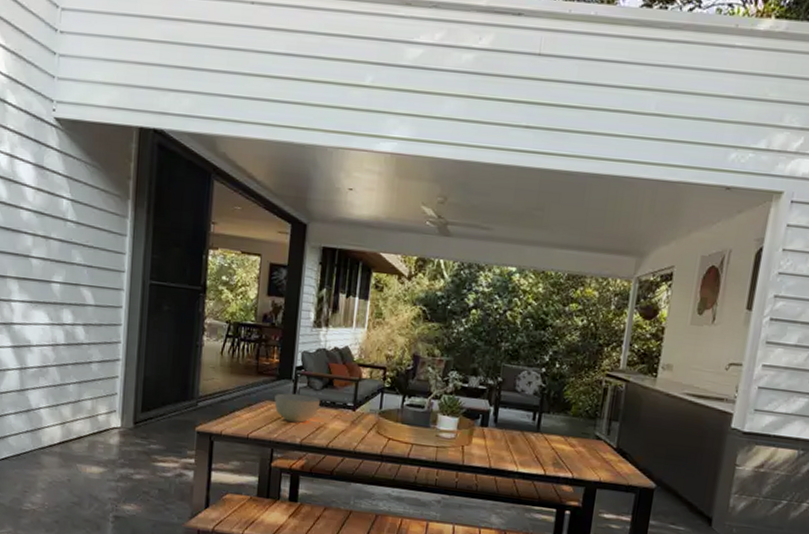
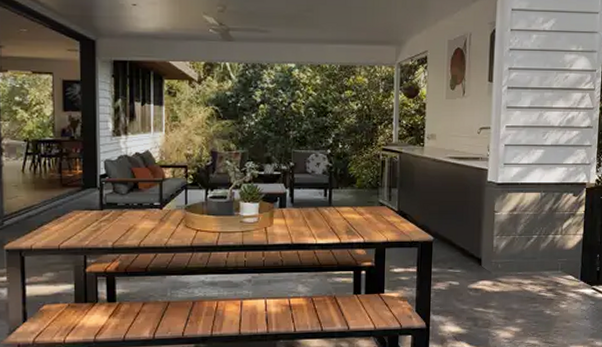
bowl: present [274,393,321,423] -> none [82,200,128,228]

